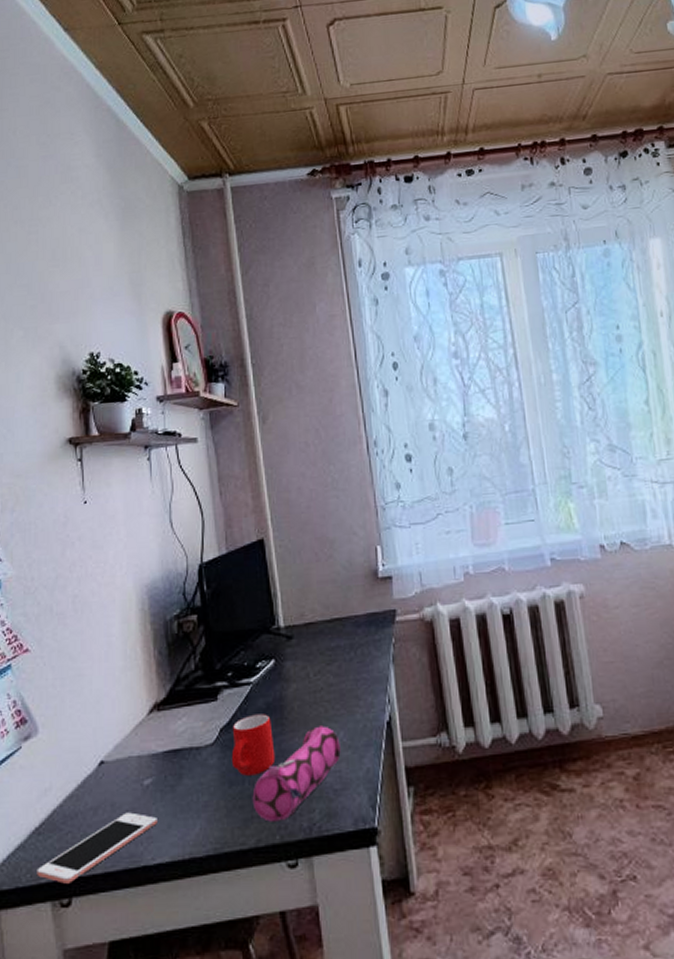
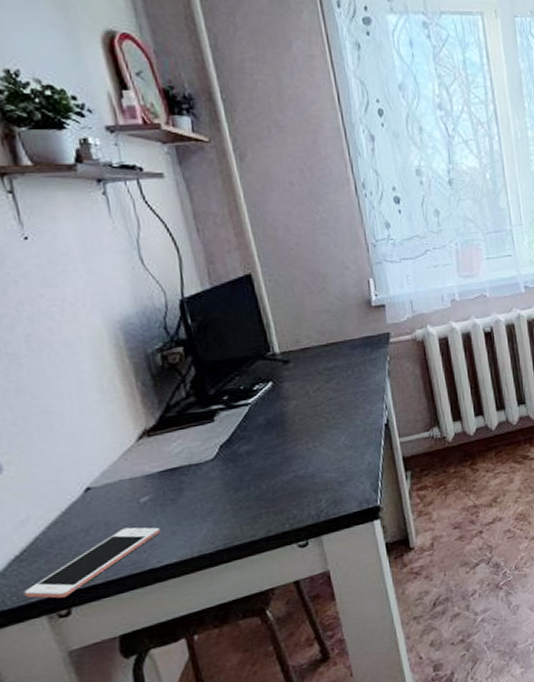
mug: present [231,714,276,776] -> none [233,428,280,482]
pencil case: present [252,726,341,822] -> none [258,433,344,515]

